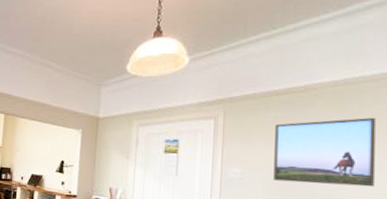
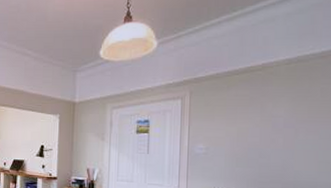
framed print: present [274,117,375,188] -> none [235,91,323,155]

